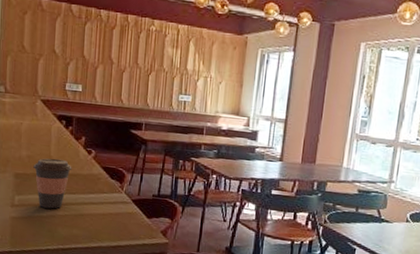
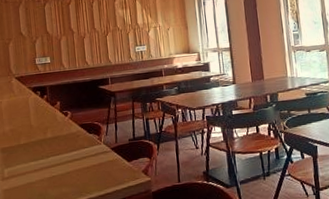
coffee cup: present [33,158,72,209] -> none [17,126,53,175]

